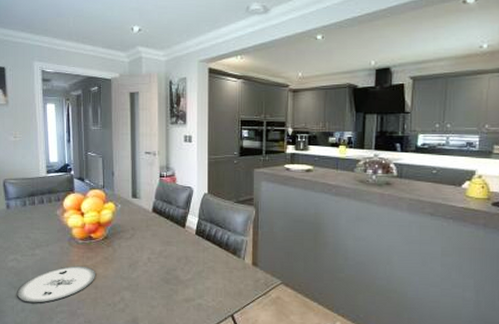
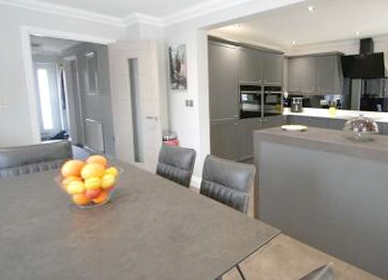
plate: present [17,265,95,303] -> none [14,231,100,272]

